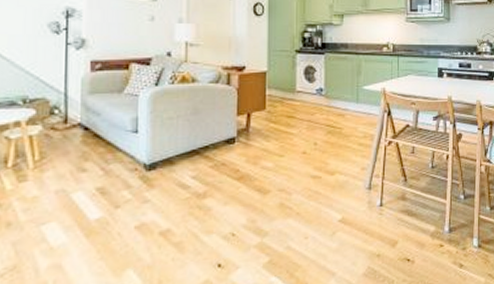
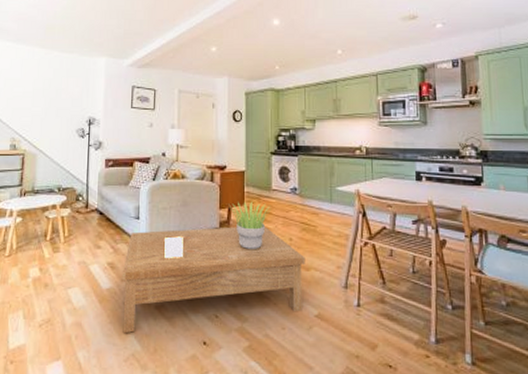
coffee table: none [115,131,330,269] -> present [122,226,306,334]
potted plant: none [249,105,295,158] -> present [230,201,271,249]

